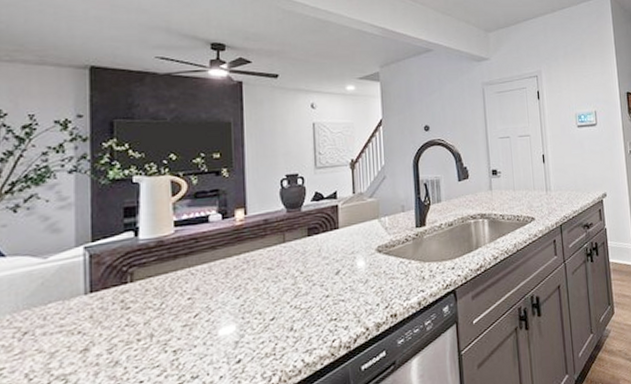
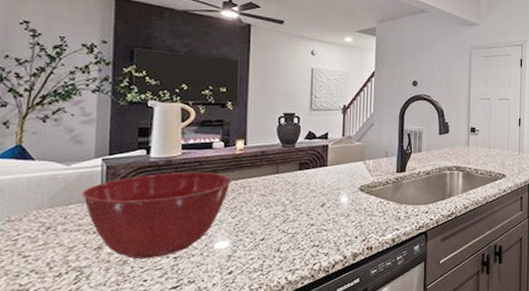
mixing bowl: none [62,249,233,358] -> present [82,172,232,259]

